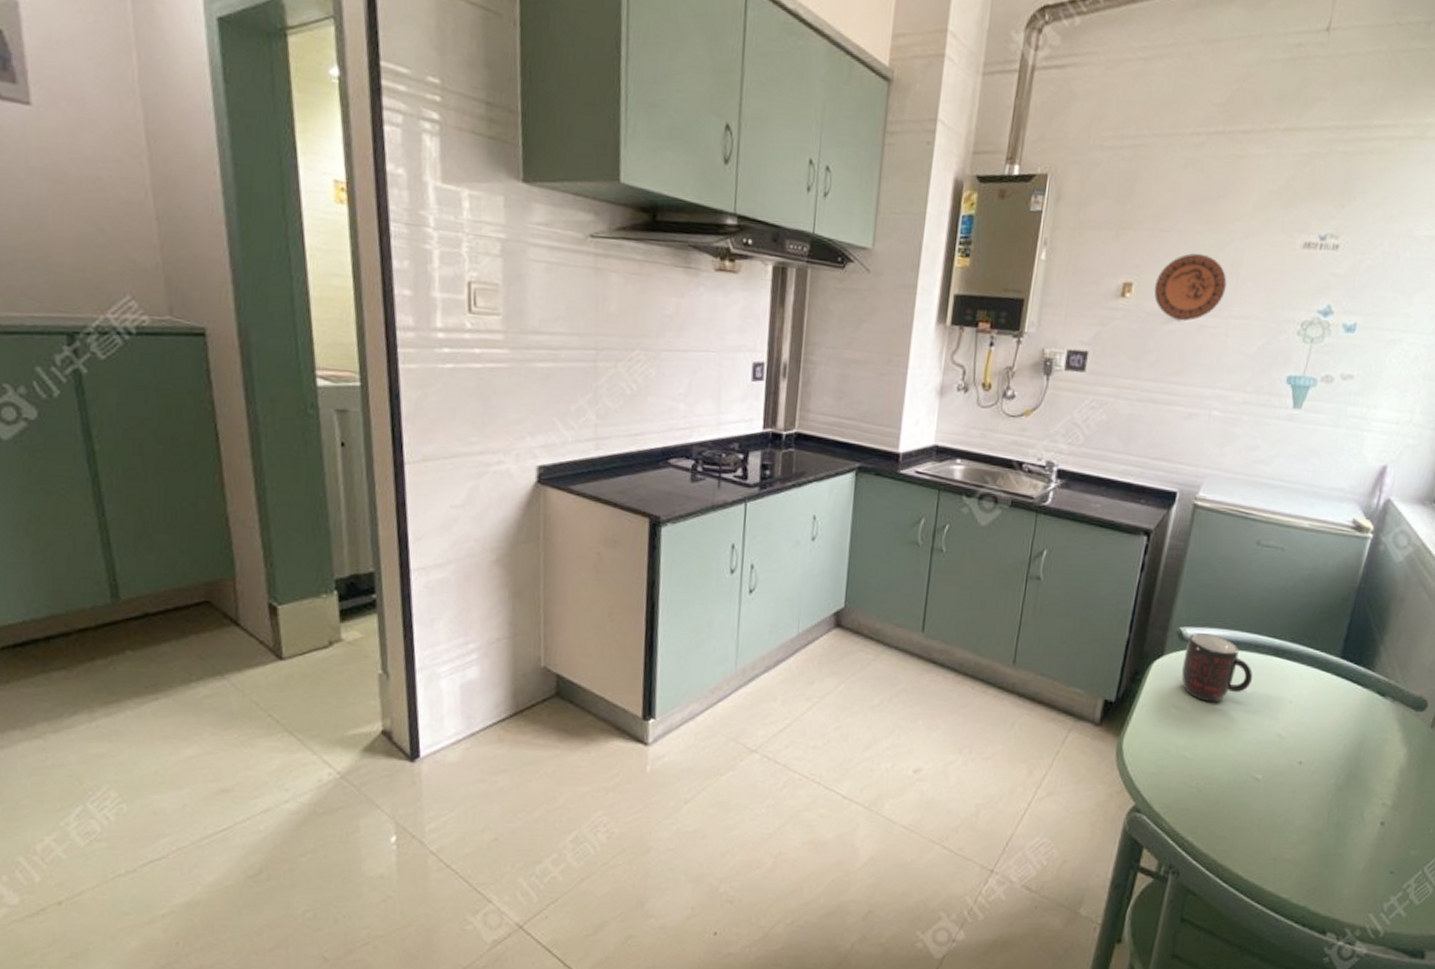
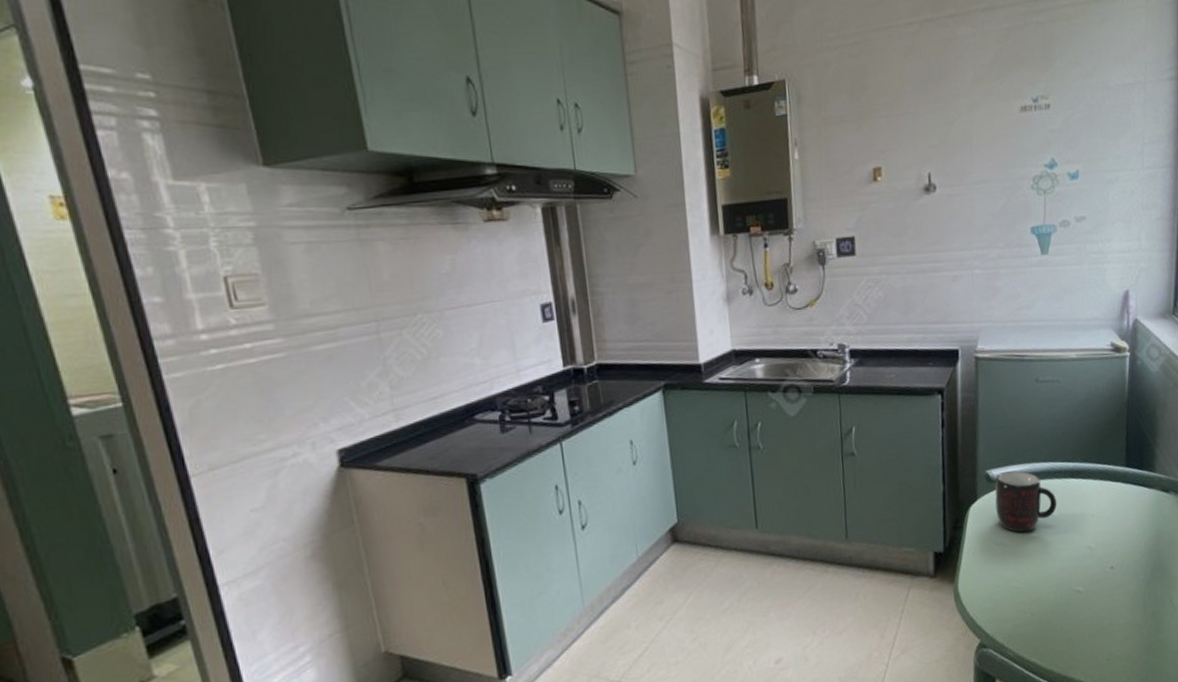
decorative plate: present [1154,253,1227,321] -> none [901,132,963,194]

